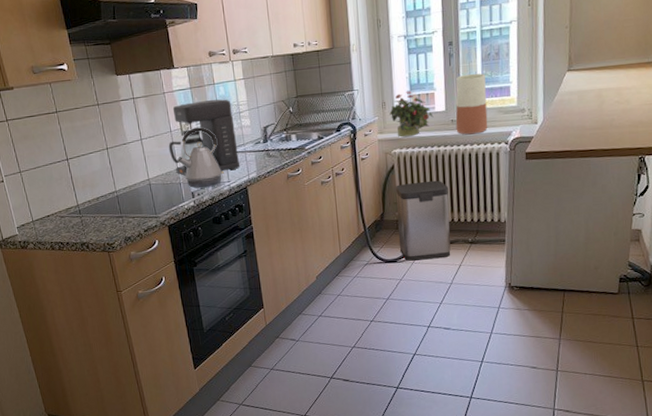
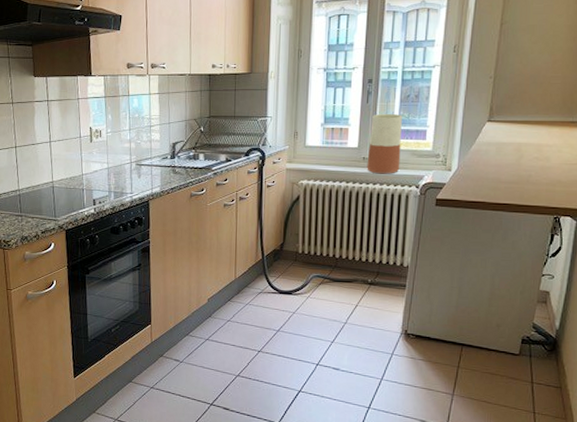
coffee maker: present [168,99,240,176] -> none [76,110,145,183]
kettle: present [177,127,224,189] -> none [83,136,128,197]
potted plant: present [389,90,434,137] -> none [301,123,345,169]
pedal bin: present [396,180,451,261] -> none [296,216,352,296]

